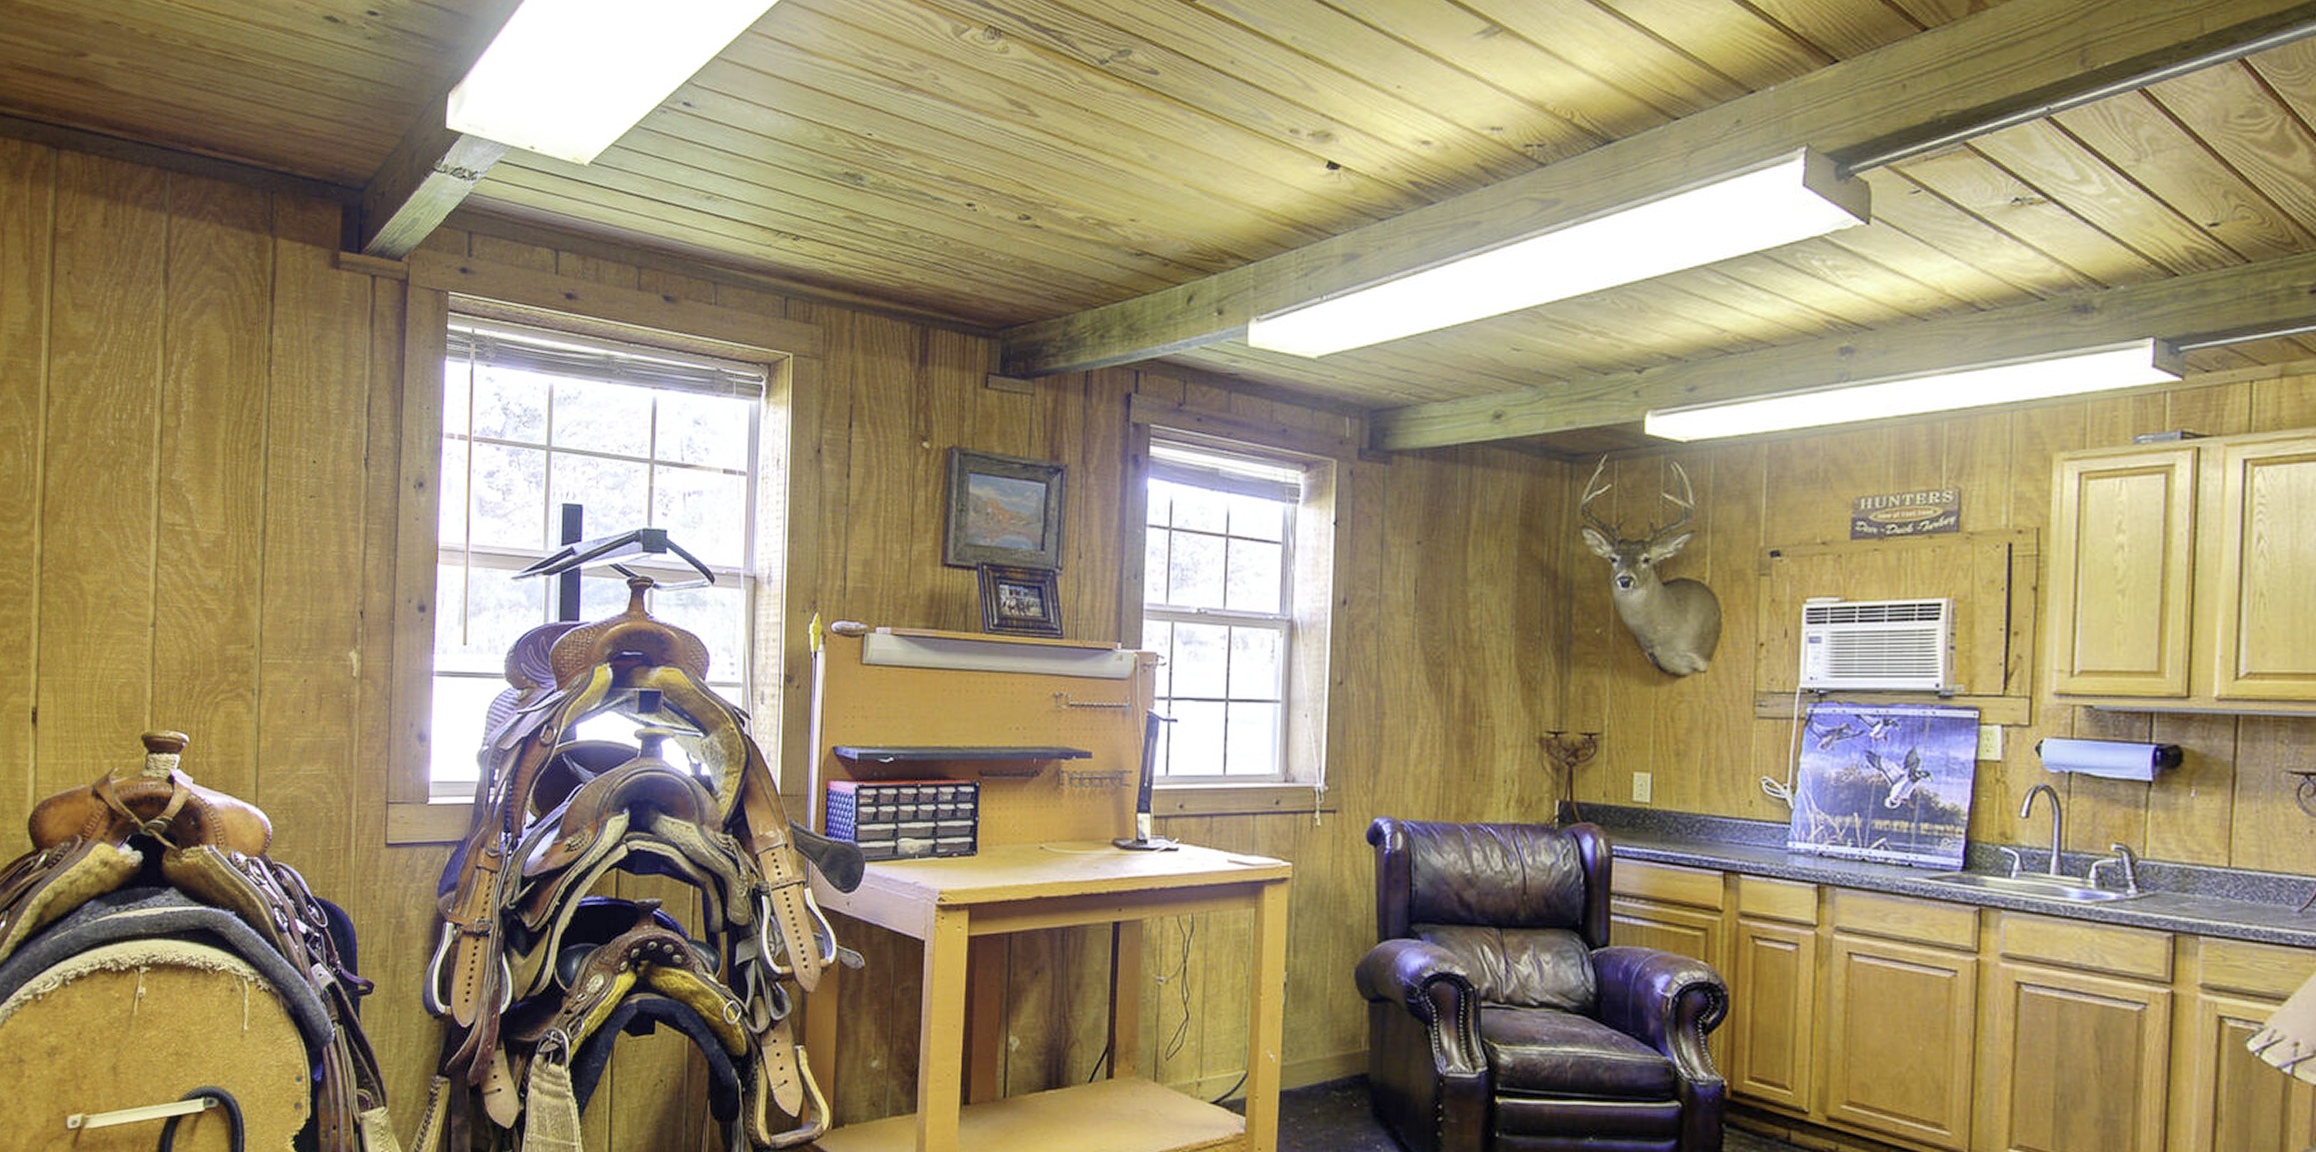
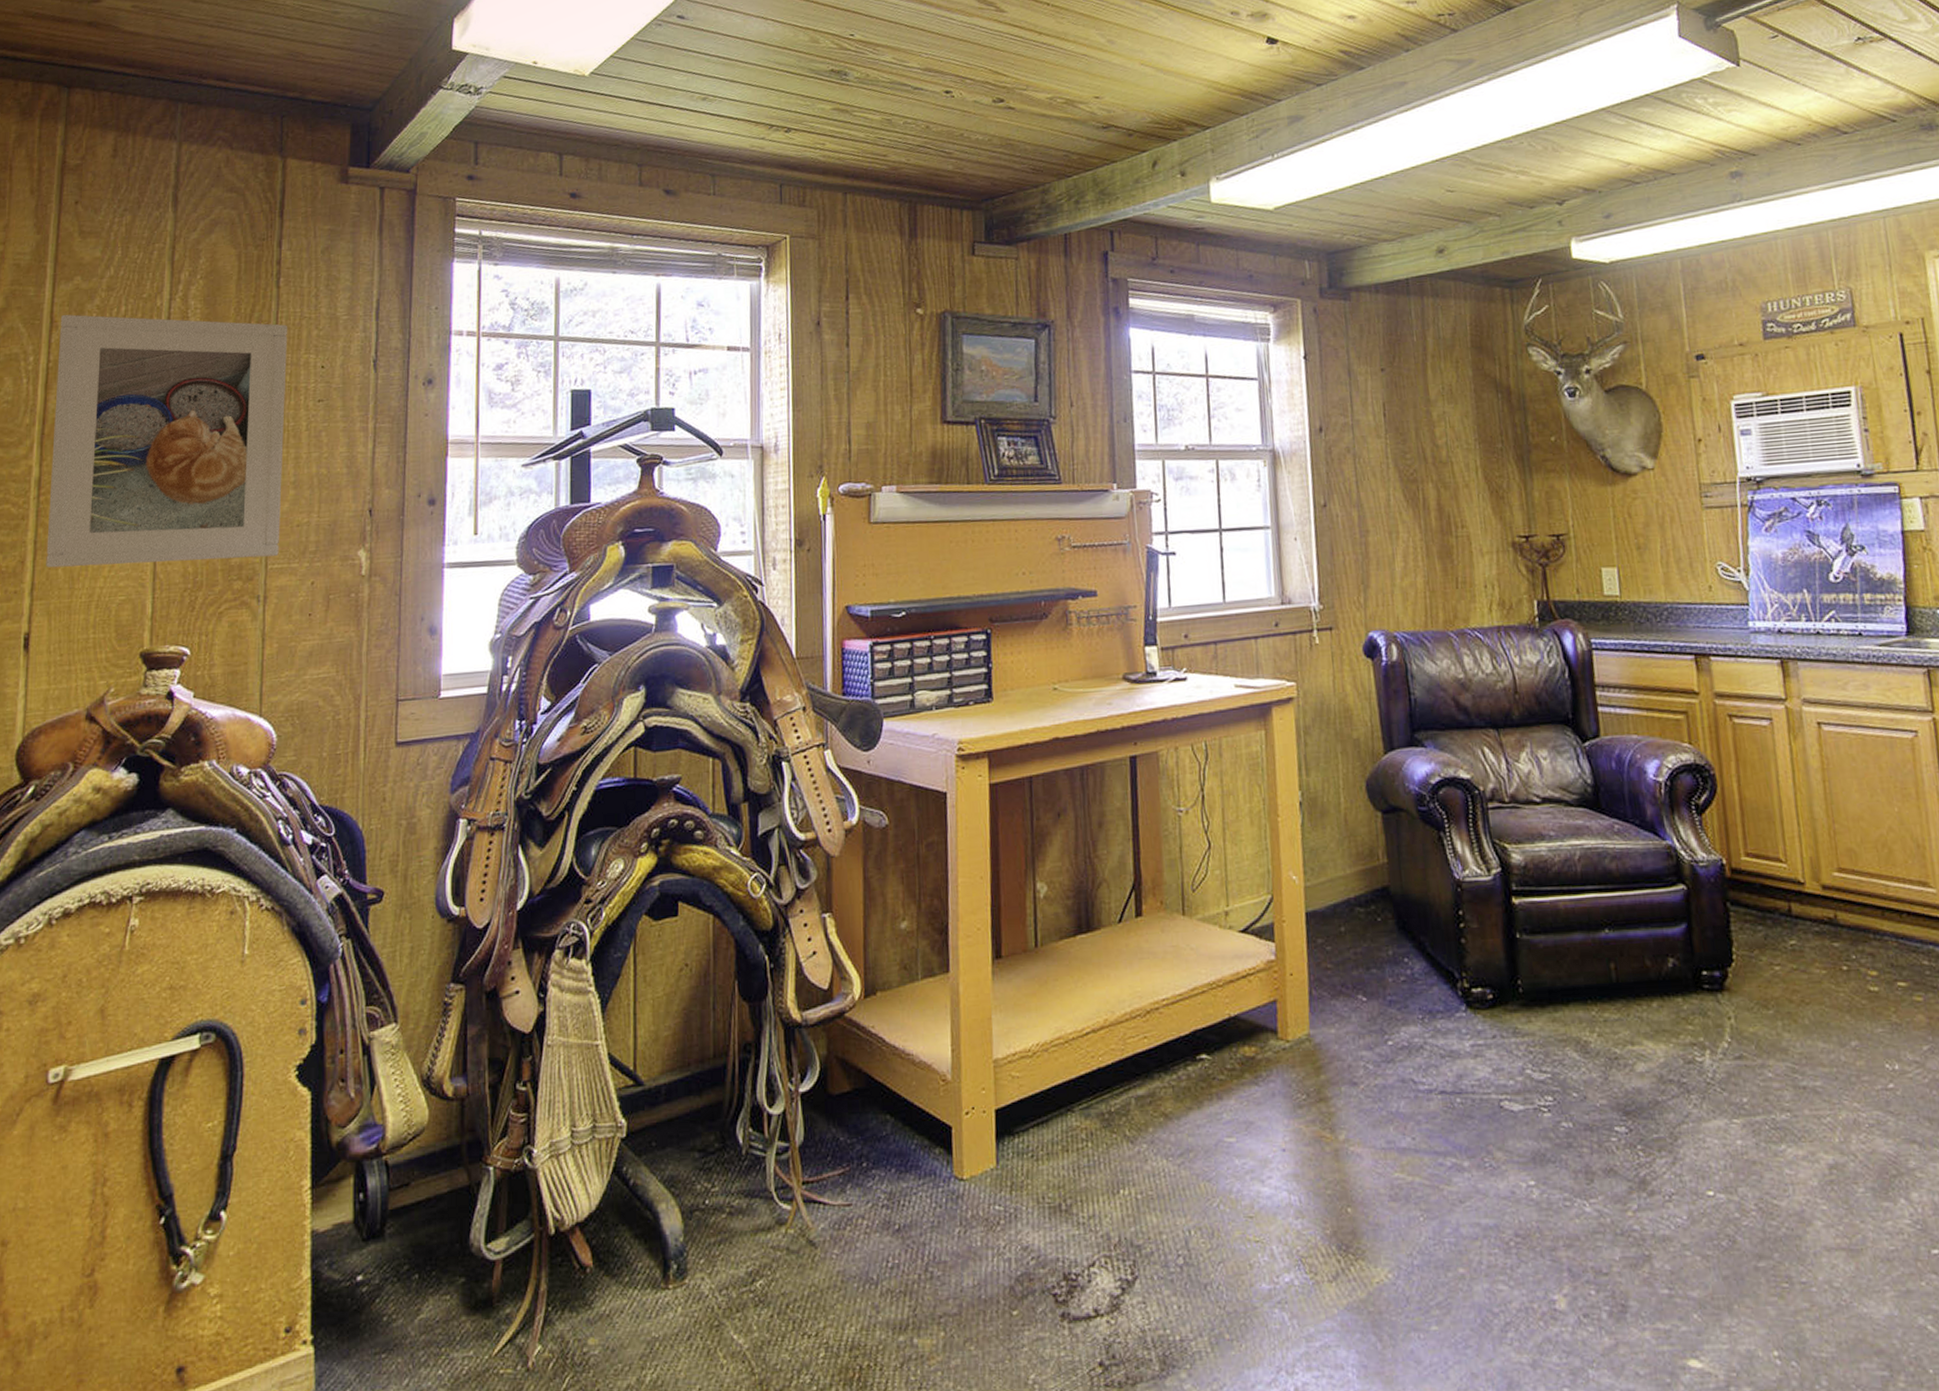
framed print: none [50,389,280,651] -> present [46,314,288,568]

